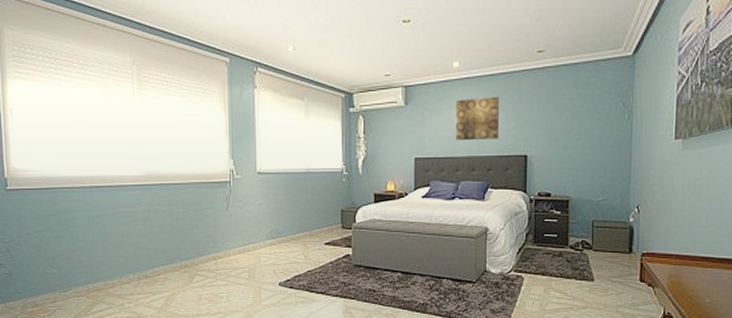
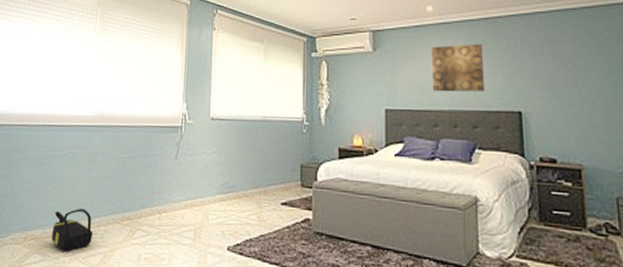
backpack: none [114,261,154,300] -> present [52,208,93,253]

